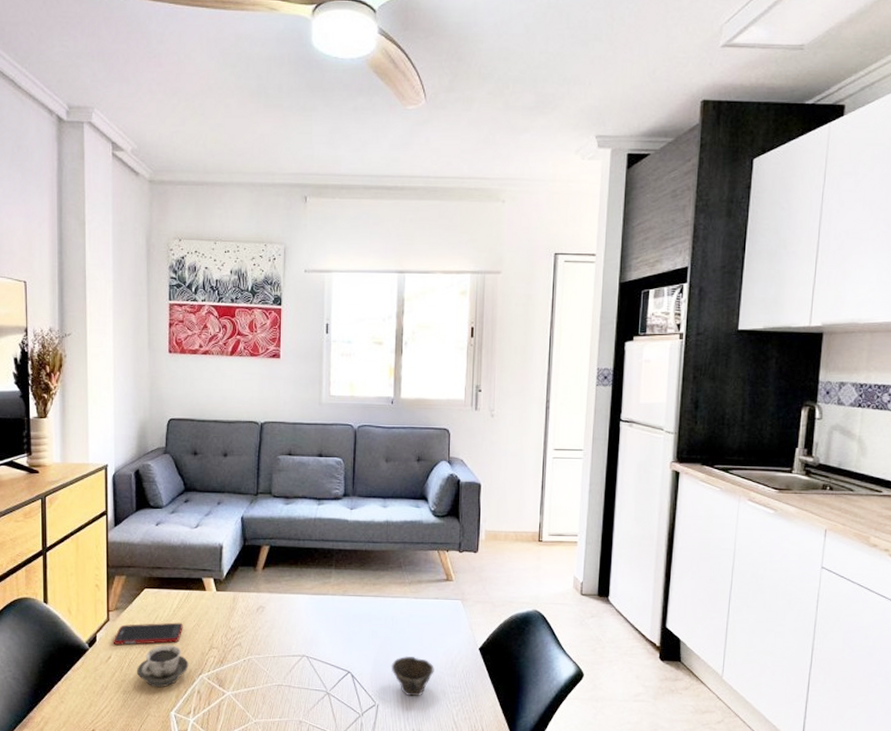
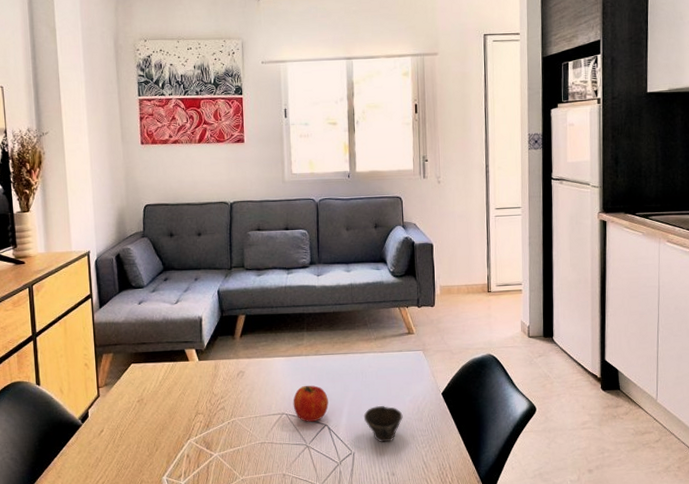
cell phone: present [113,622,183,645] -> none [104,393,170,418]
cup: present [137,645,189,688] -> none [128,414,177,455]
fruit: none [315,628,354,667] -> present [293,385,329,422]

